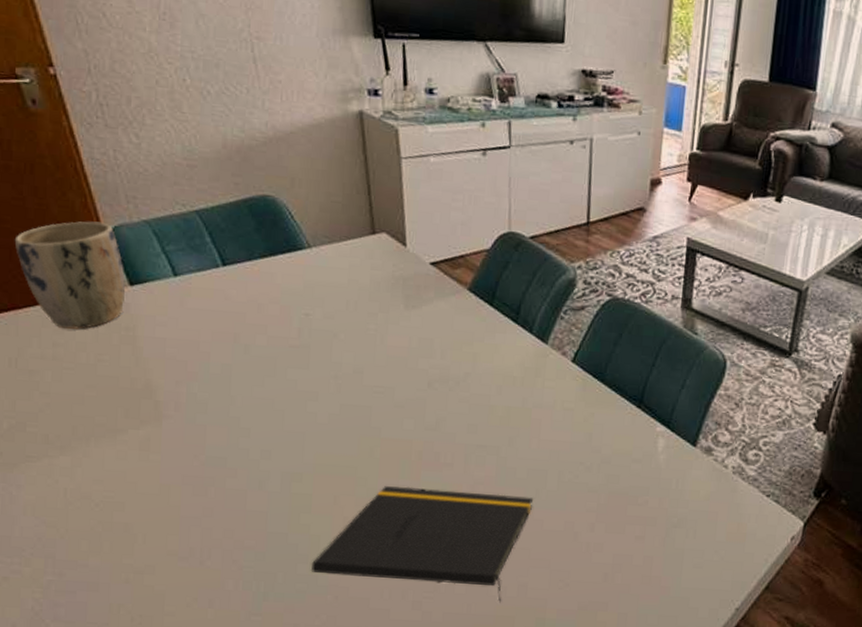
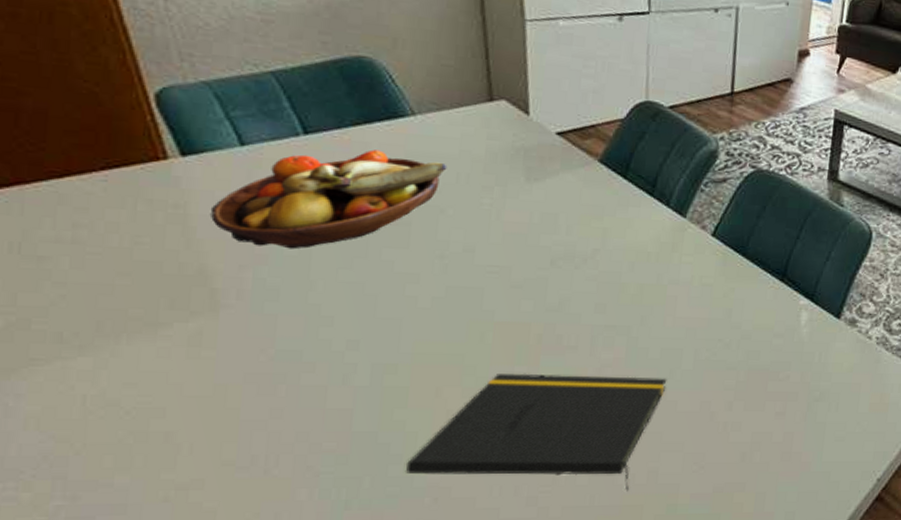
plant pot: present [14,221,126,330] -> none [22,81,176,208]
fruit bowl: none [154,279,339,368] -> present [211,149,447,249]

